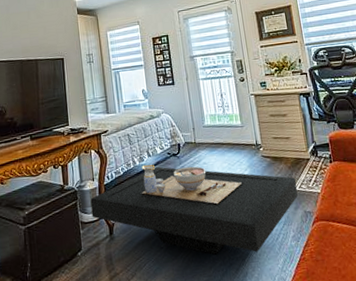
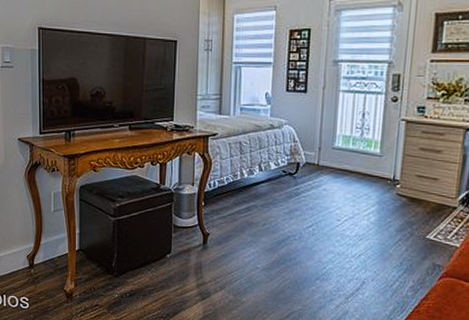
coffee table: present [90,164,298,255] -> none [186,179,432,294]

